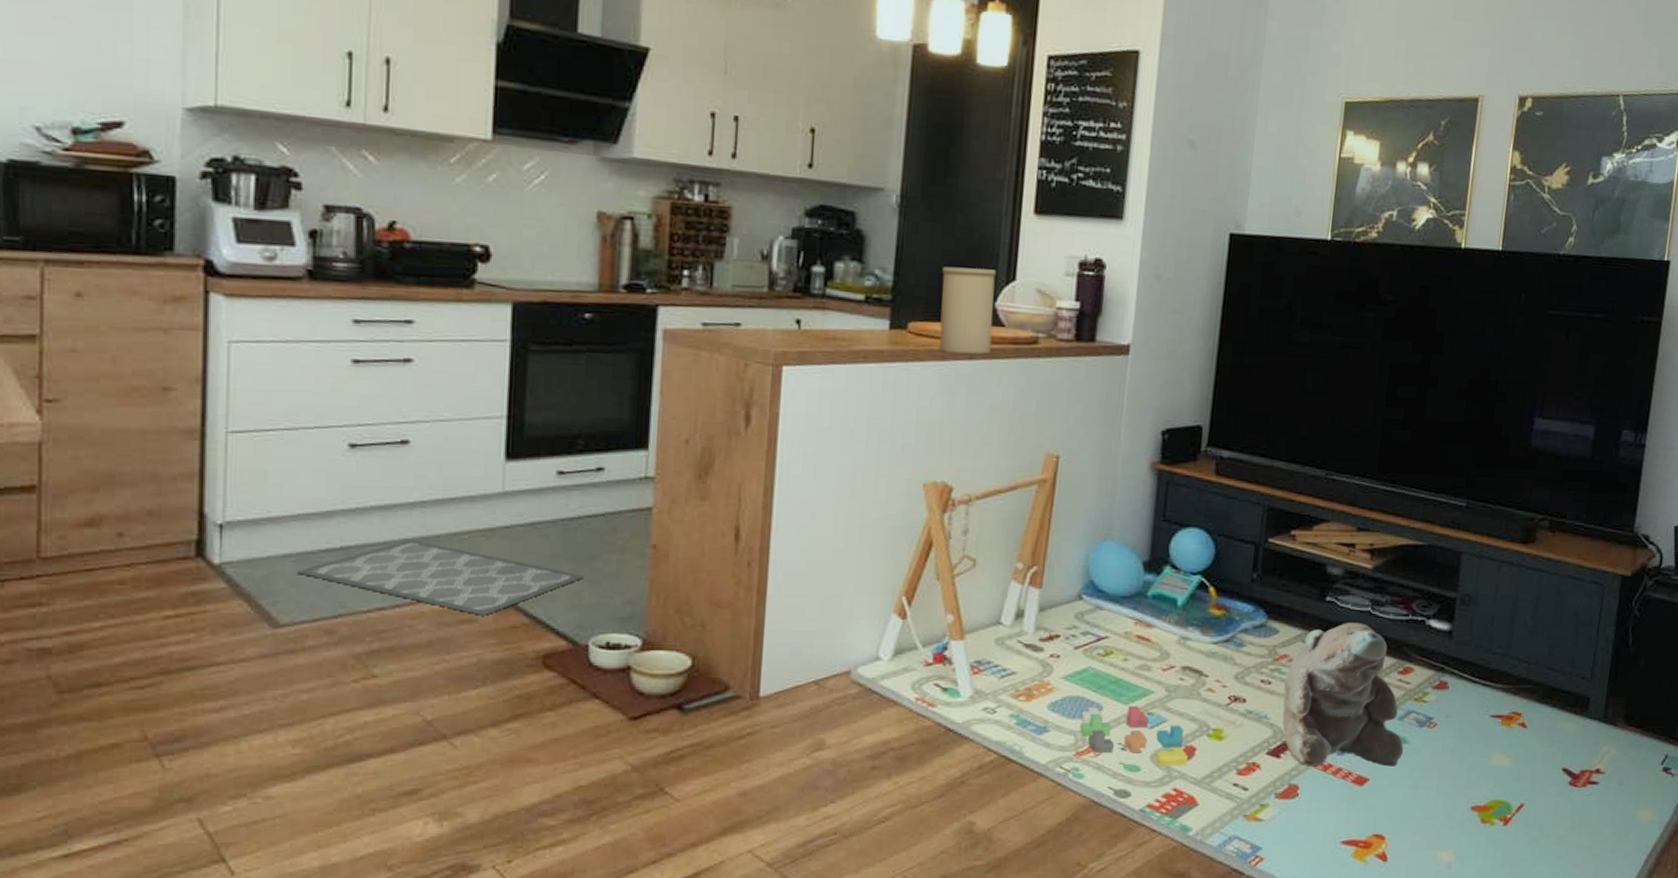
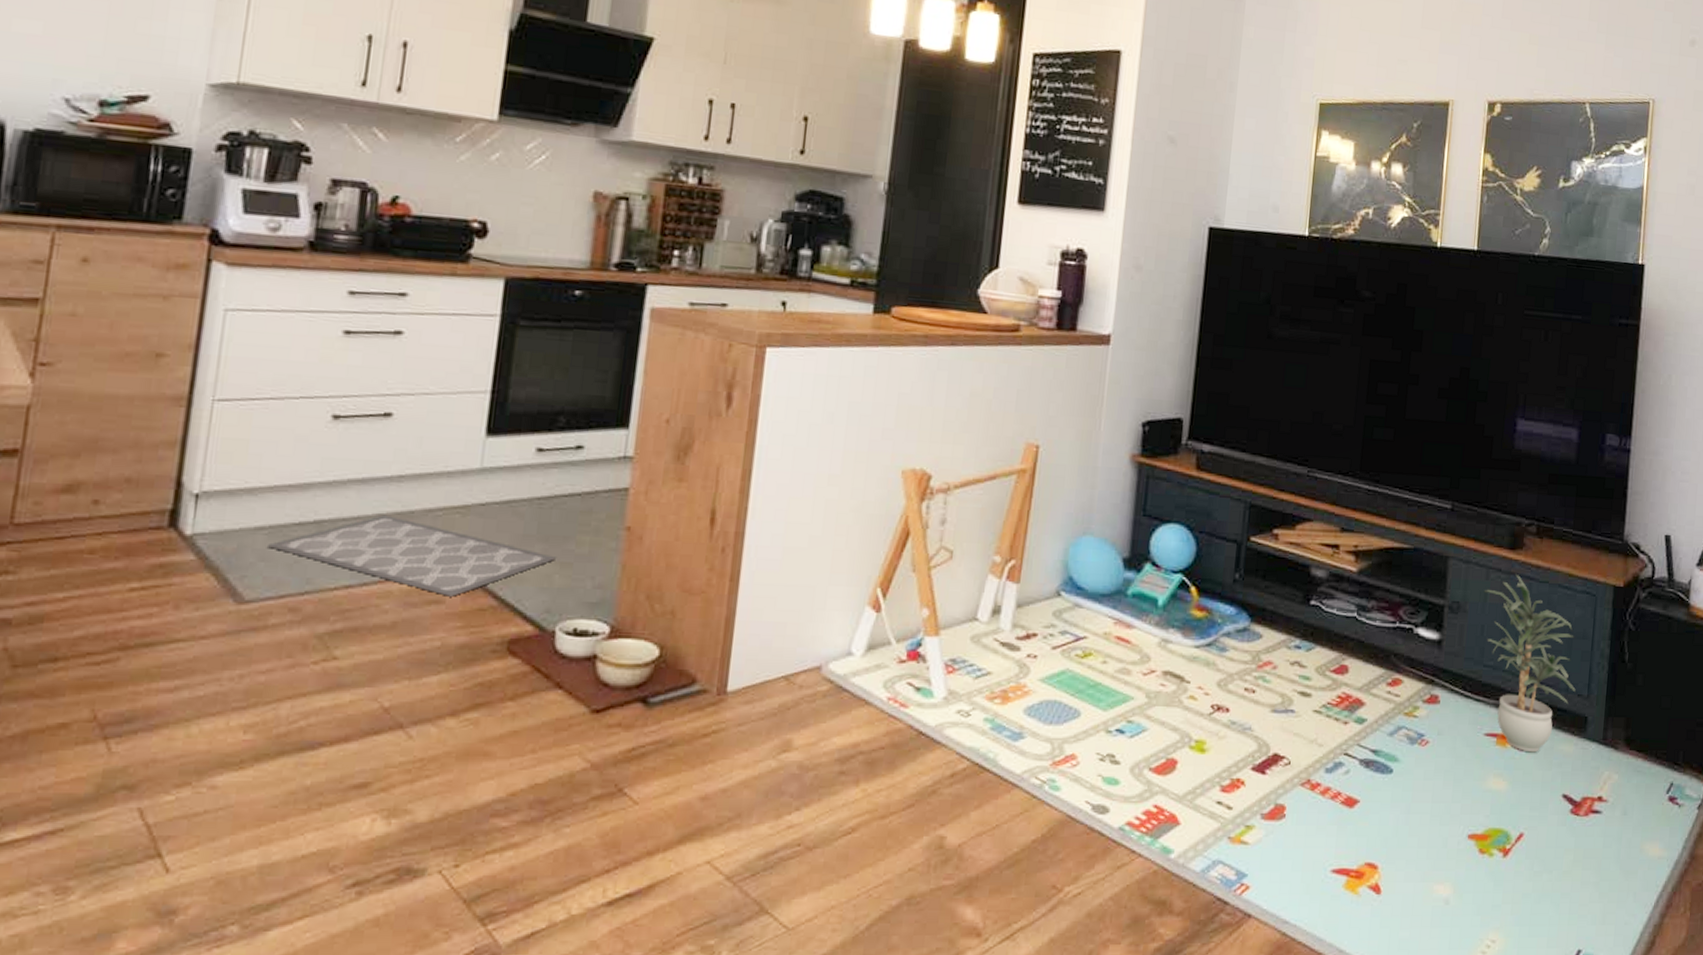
canister: present [939,266,996,354] -> none [921,252,979,341]
toy blocks: present [1079,706,1189,767] -> none [1056,712,1170,781]
stuffed animal: present [1282,623,1404,767] -> none [1267,629,1395,787]
potted plant: none [1496,567,1581,731] -> present [1485,575,1576,753]

